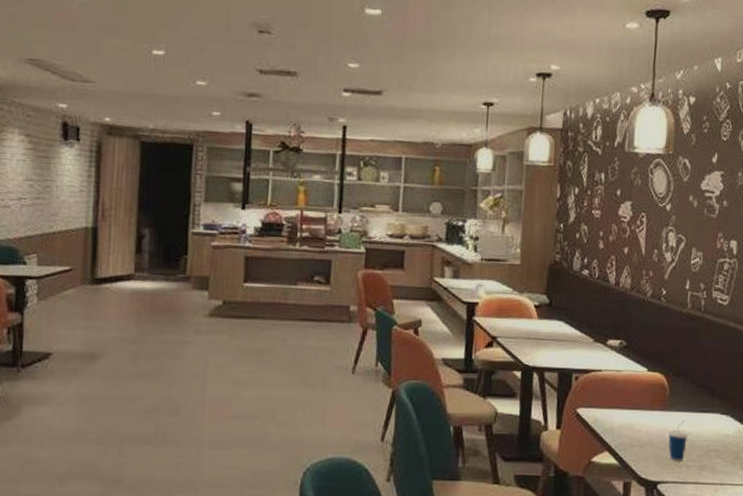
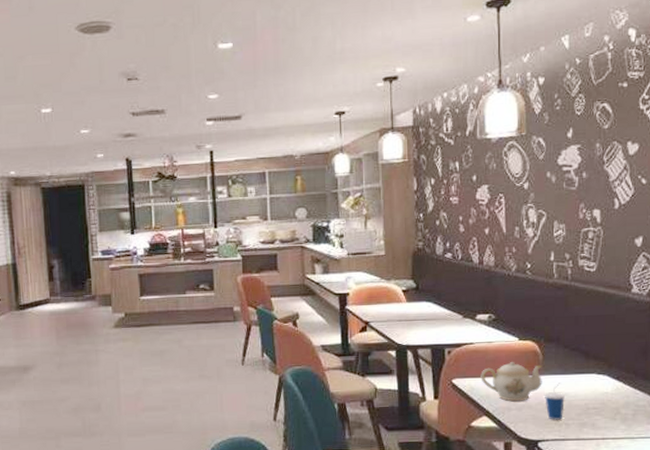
teapot: none [606,393,668,438] -> present [481,361,542,402]

